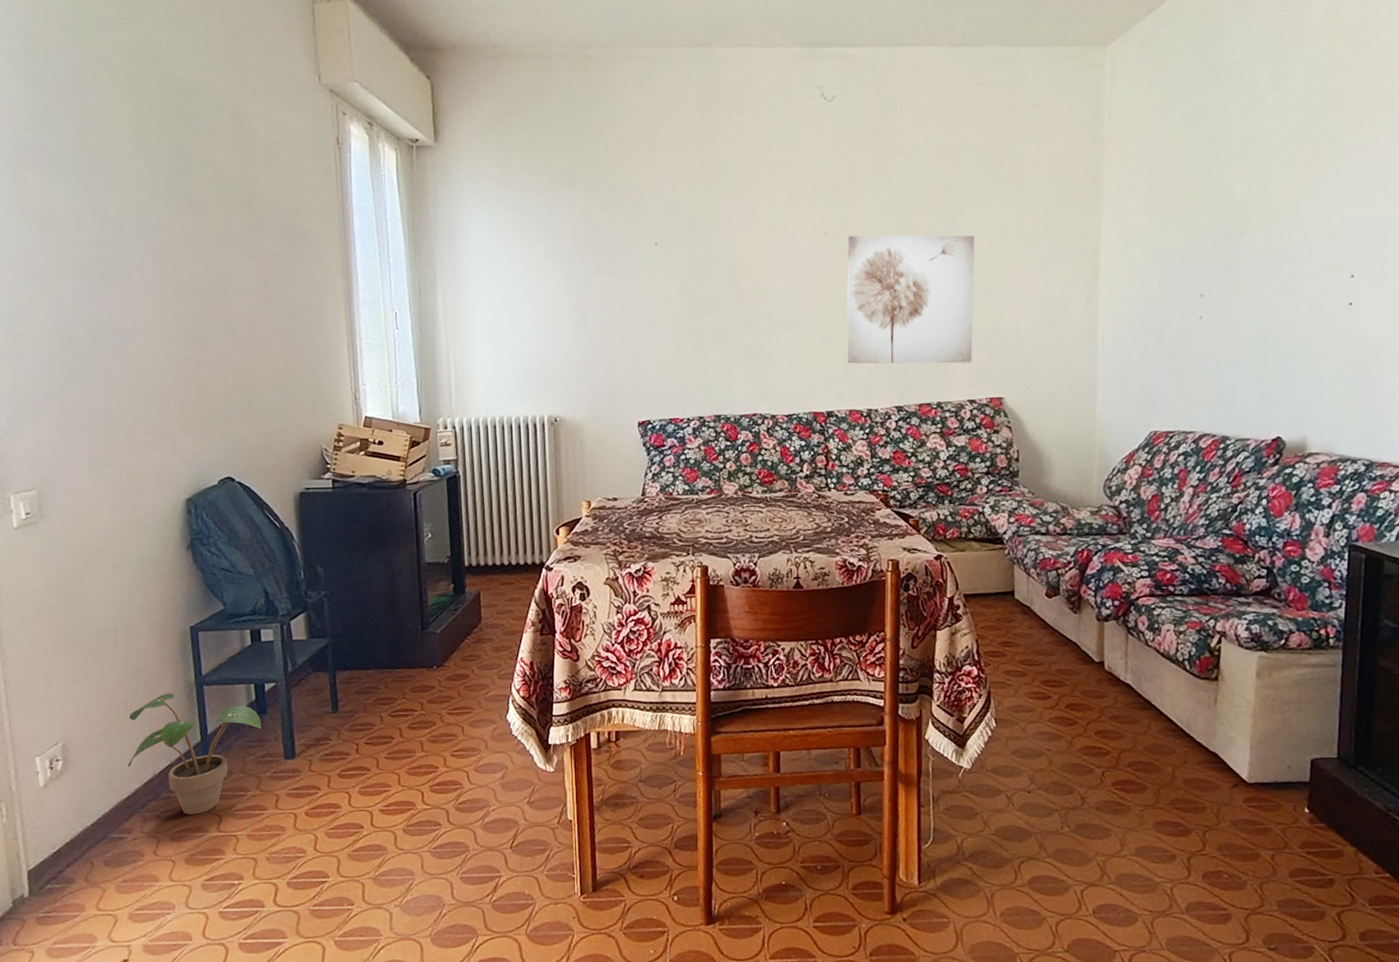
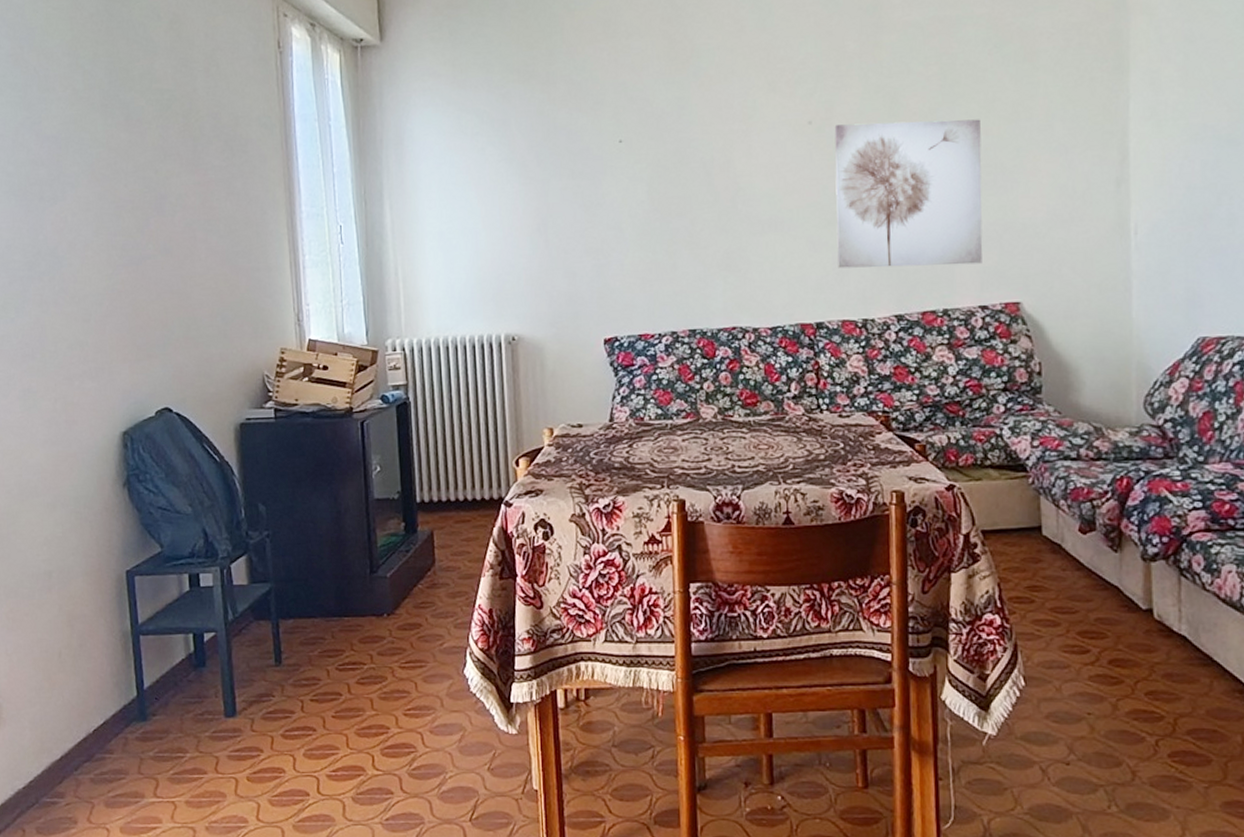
potted plant: present [128,693,262,815] -> none [61,643,201,778]

